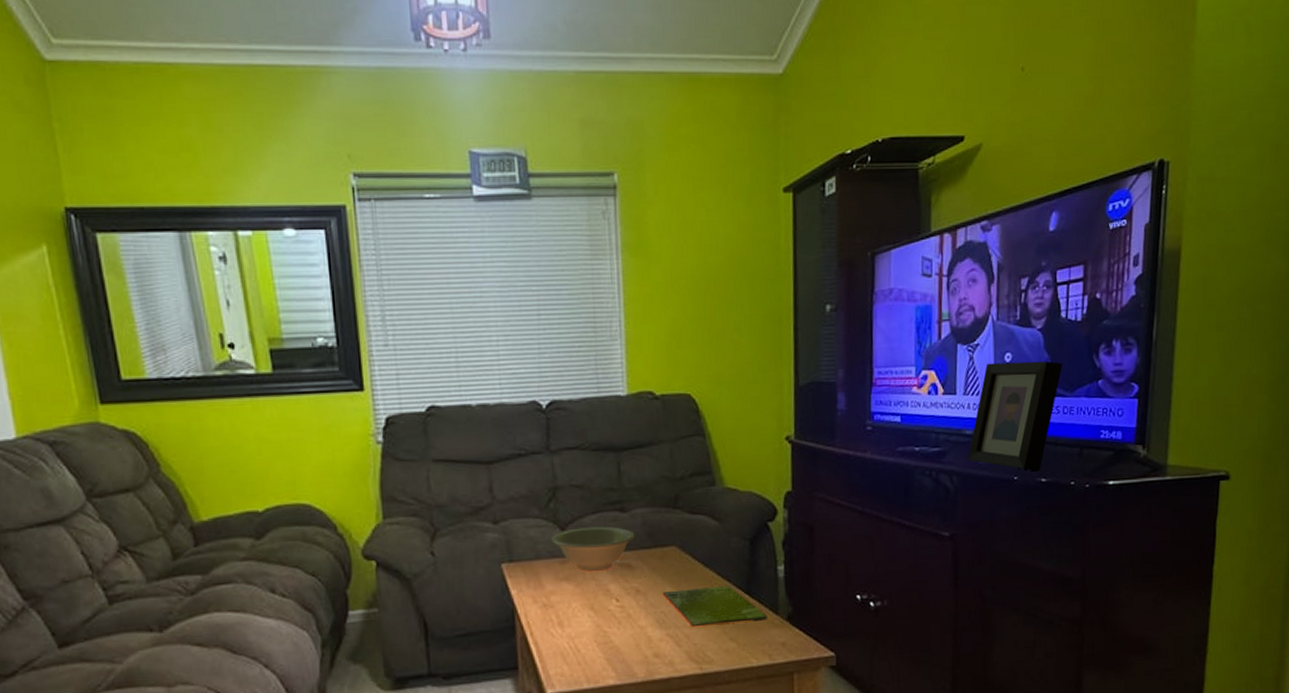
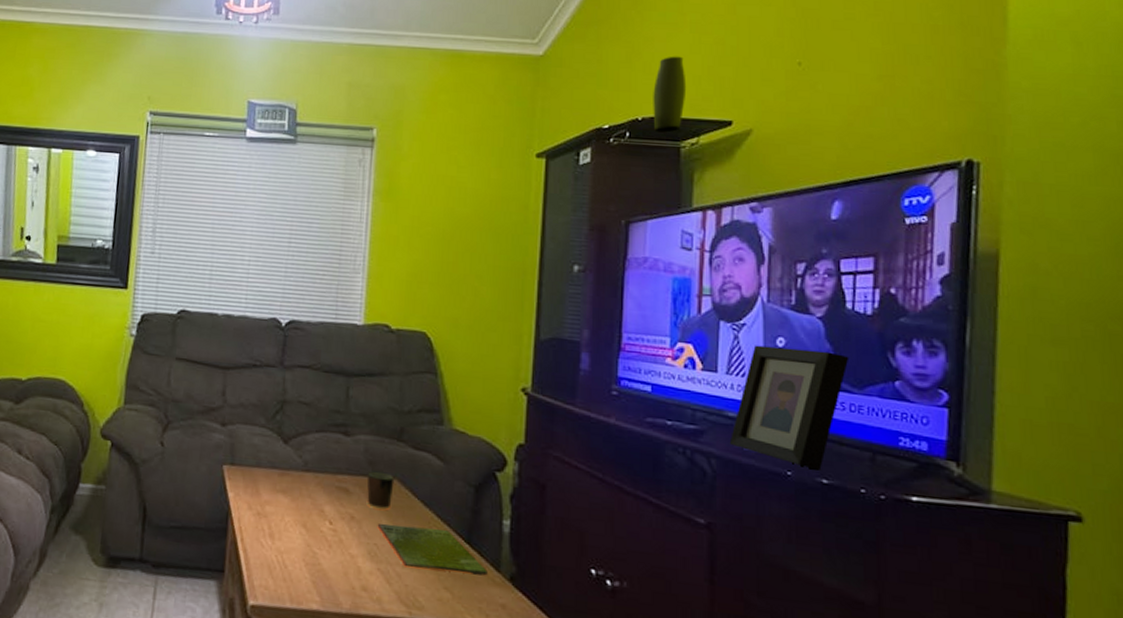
decorative bowl: present [551,526,635,572] -> none [274,443,356,491]
mug: none [647,541,675,578] -> present [366,471,395,510]
vase: none [891,67,922,154] -> present [653,56,687,133]

